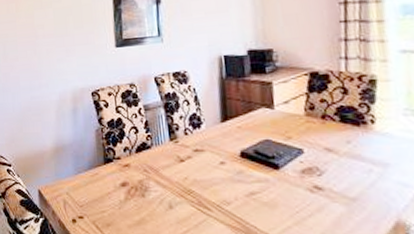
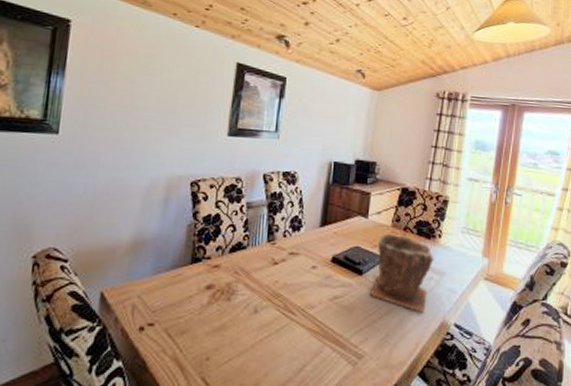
plant pot: none [290,122,370,211] -> present [370,233,434,313]

